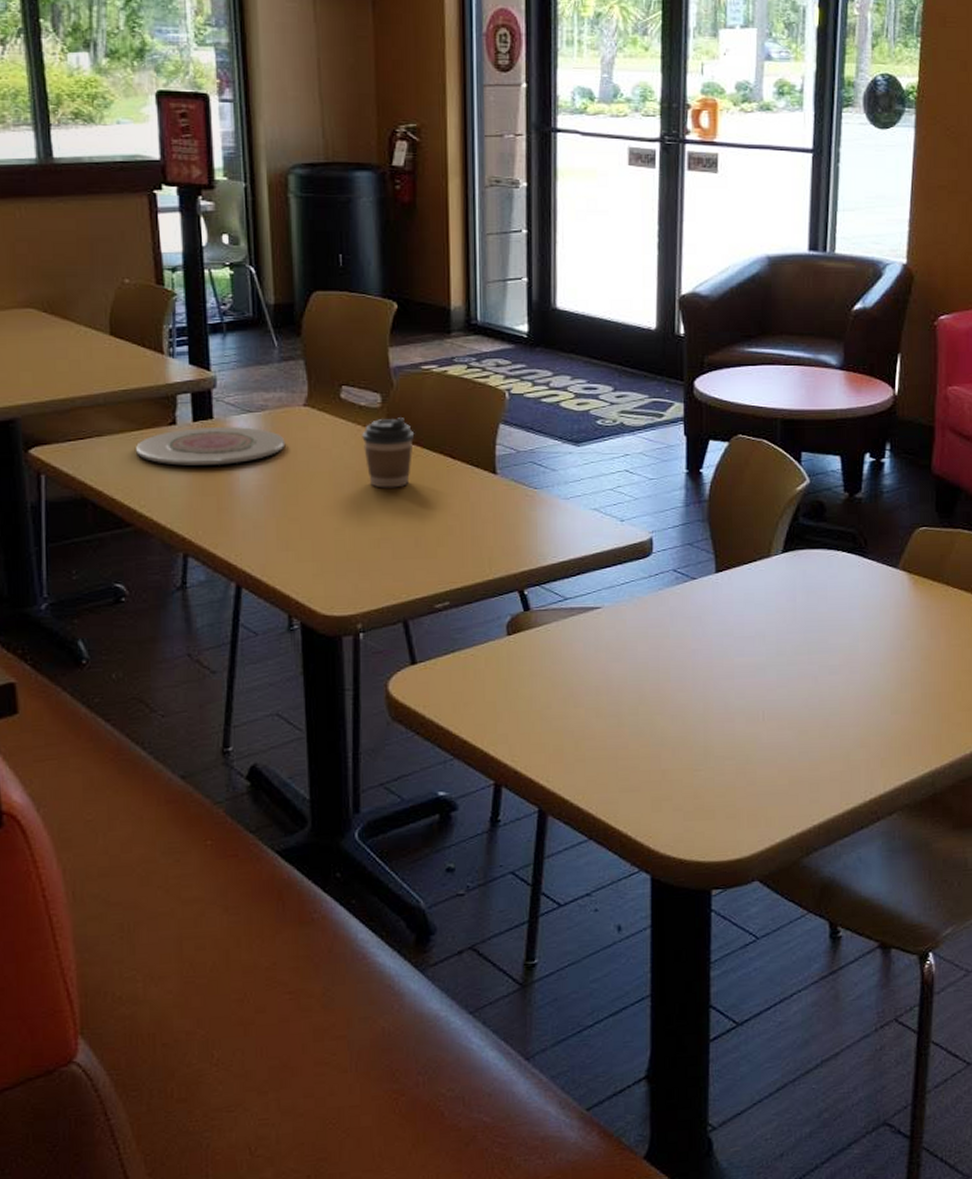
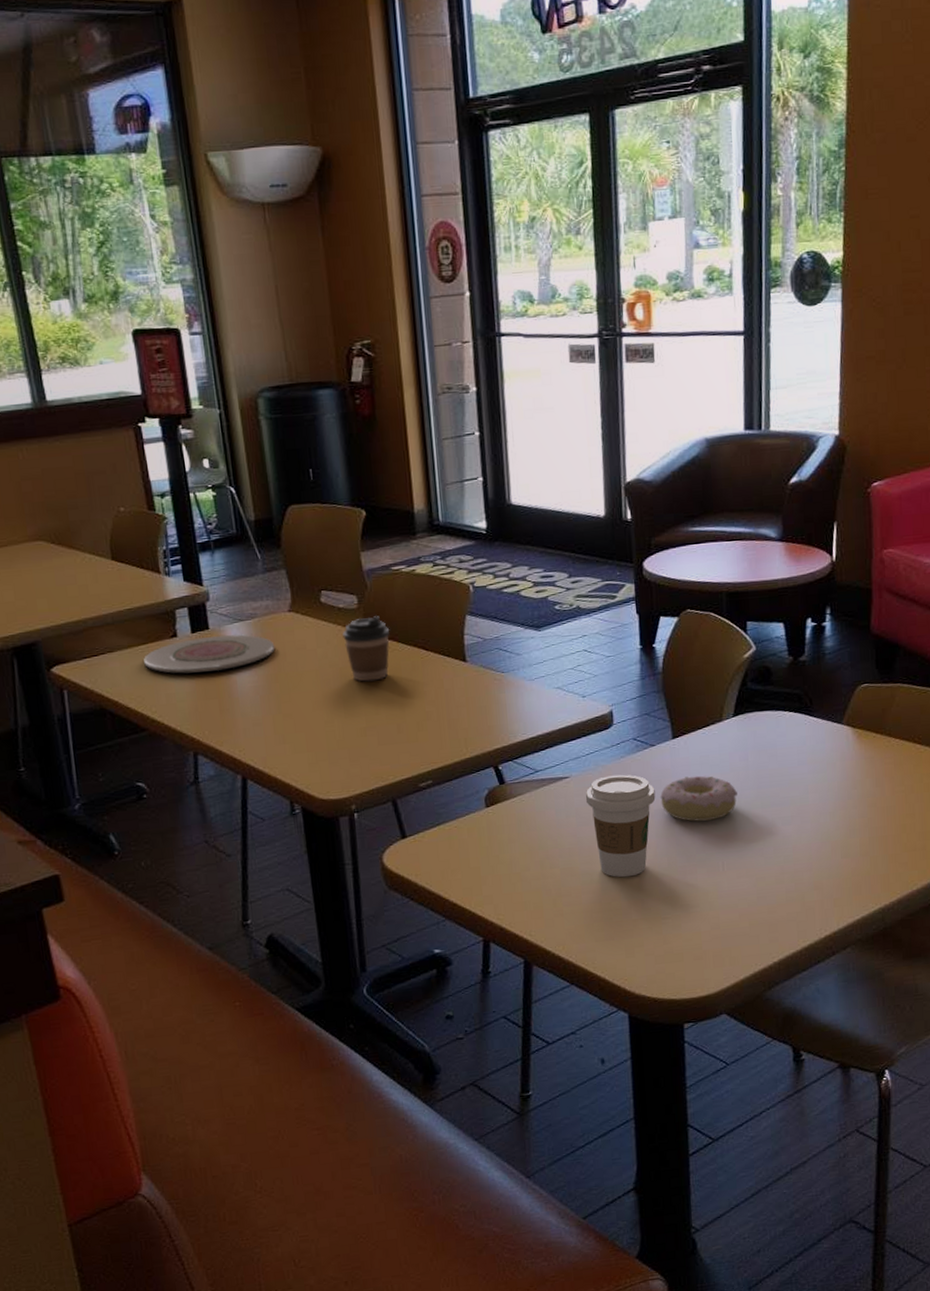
coffee cup: none [617,608,694,722] -> present [585,774,656,878]
donut: none [699,615,782,665] -> present [660,775,737,822]

